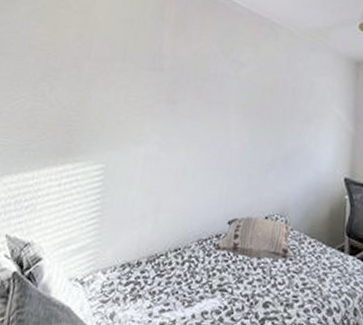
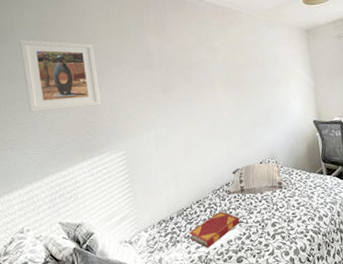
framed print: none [9,10,100,103] -> present [19,39,102,113]
hardback book: none [155,268,223,315] -> present [189,211,240,248]

